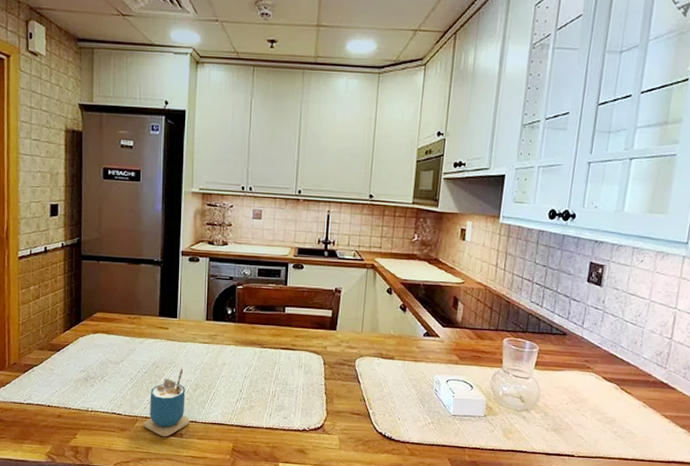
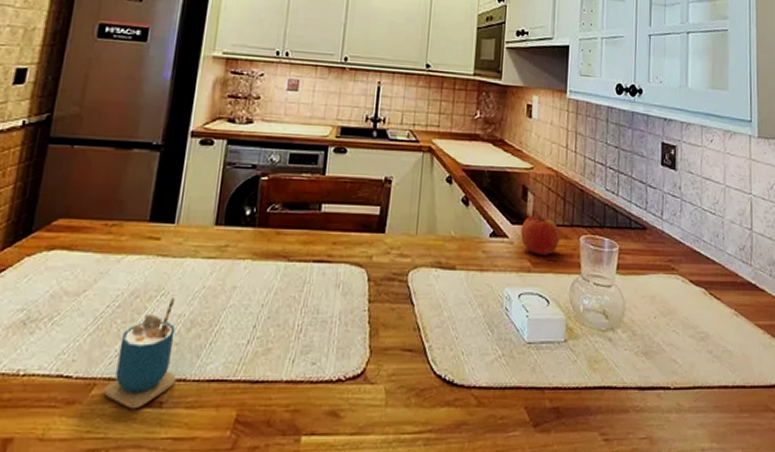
fruit: none [451,319,486,352] -> present [521,214,560,255]

